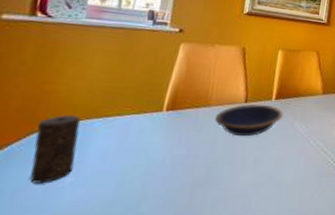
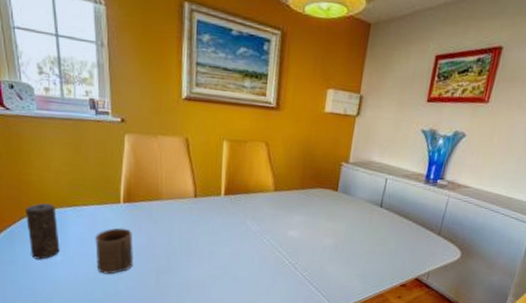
cup: none [117,138,171,194] -> present [95,227,134,275]
bowl: present [215,104,284,137] -> none [168,199,234,231]

